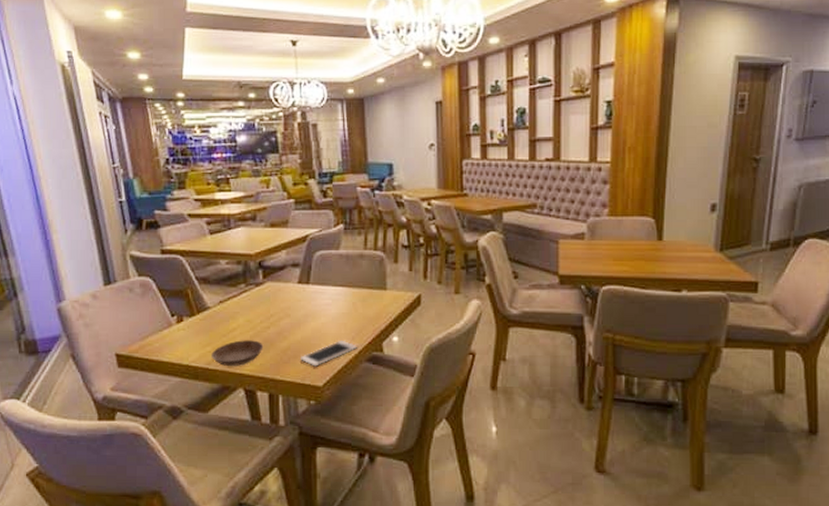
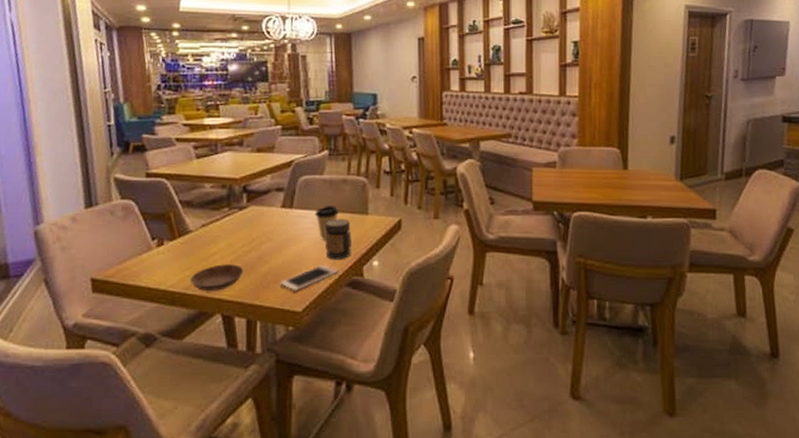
coffee cup: none [332,281,356,316] -> present [314,206,339,240]
jar: none [343,294,370,336] -> present [325,219,352,260]

